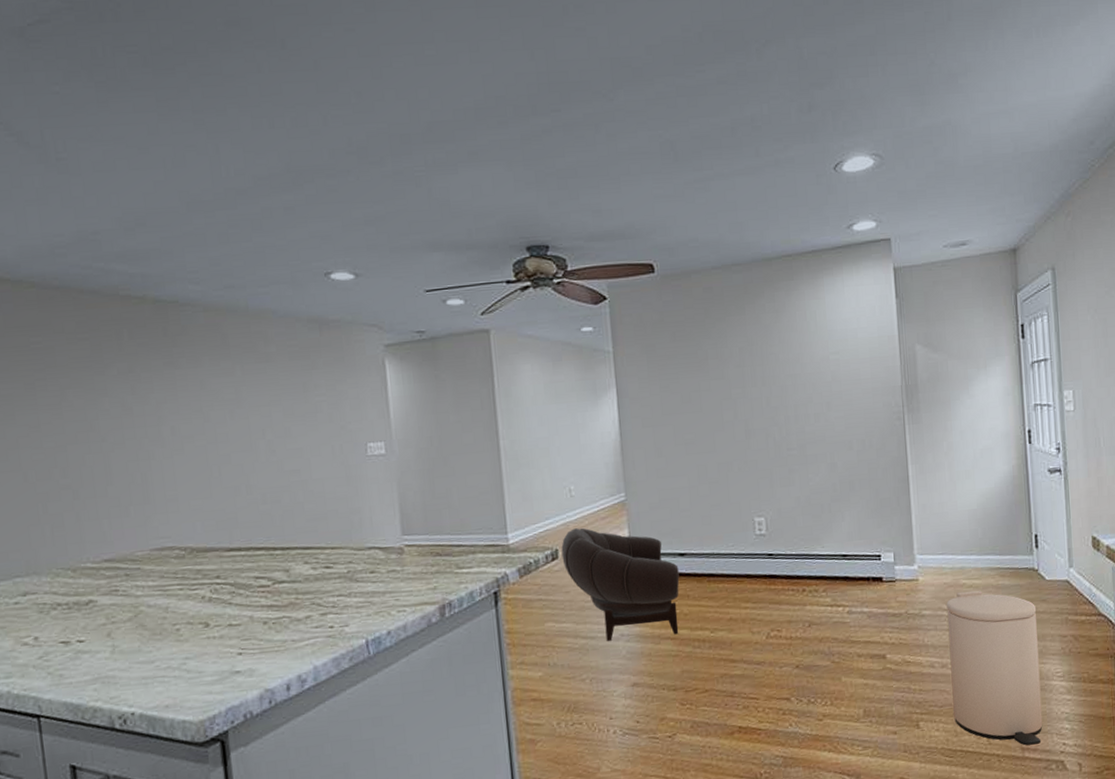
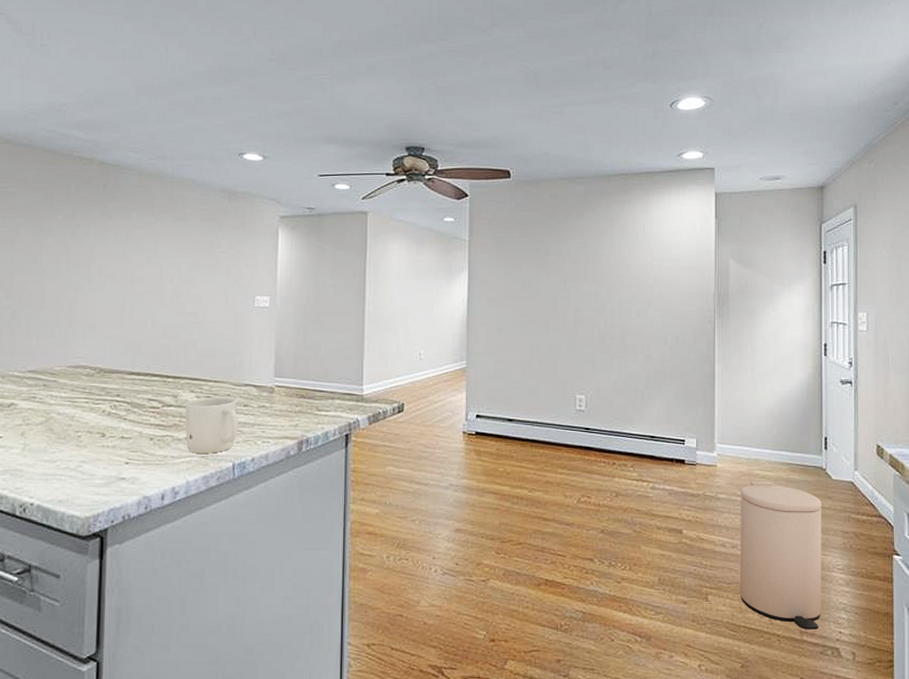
mug: none [299,564,368,634] -> present [185,396,239,453]
armchair: present [561,527,680,641] -> none [407,387,506,490]

